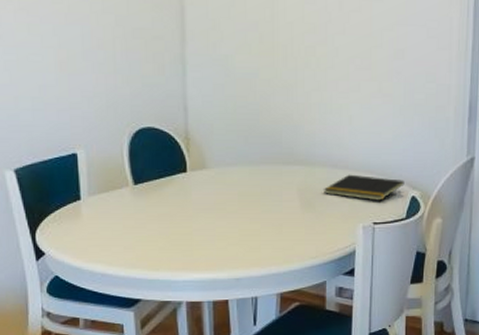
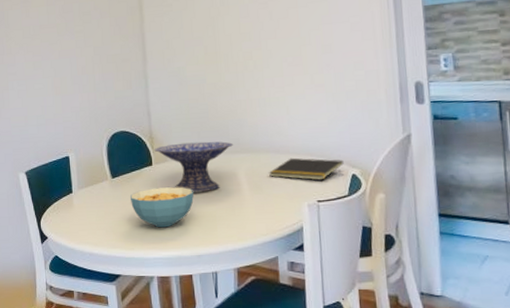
cereal bowl: none [157,199,235,246] -> present [130,187,194,228]
decorative bowl: none [189,148,287,208] -> present [154,141,234,193]

